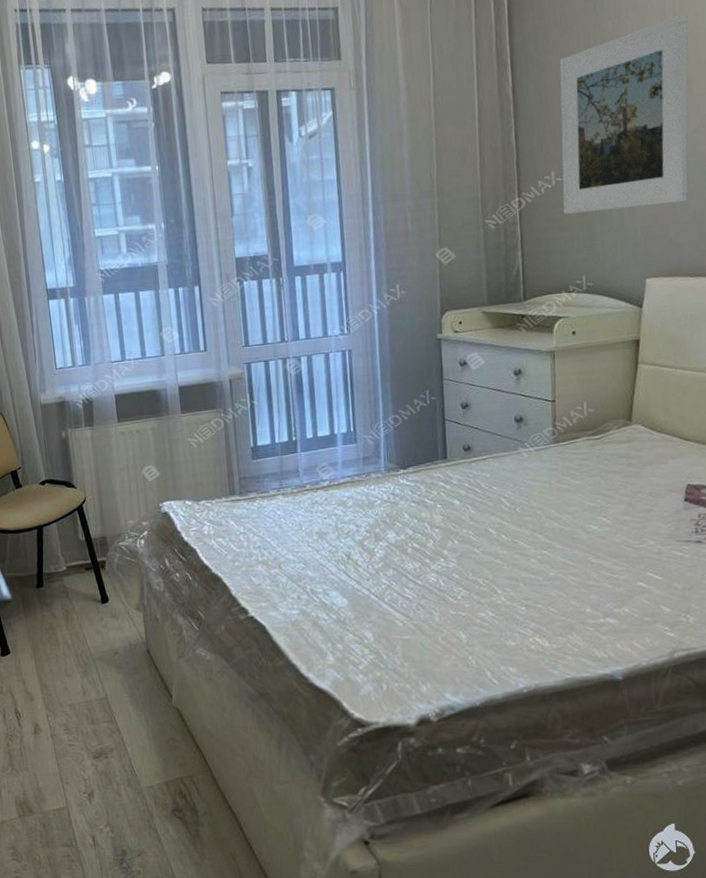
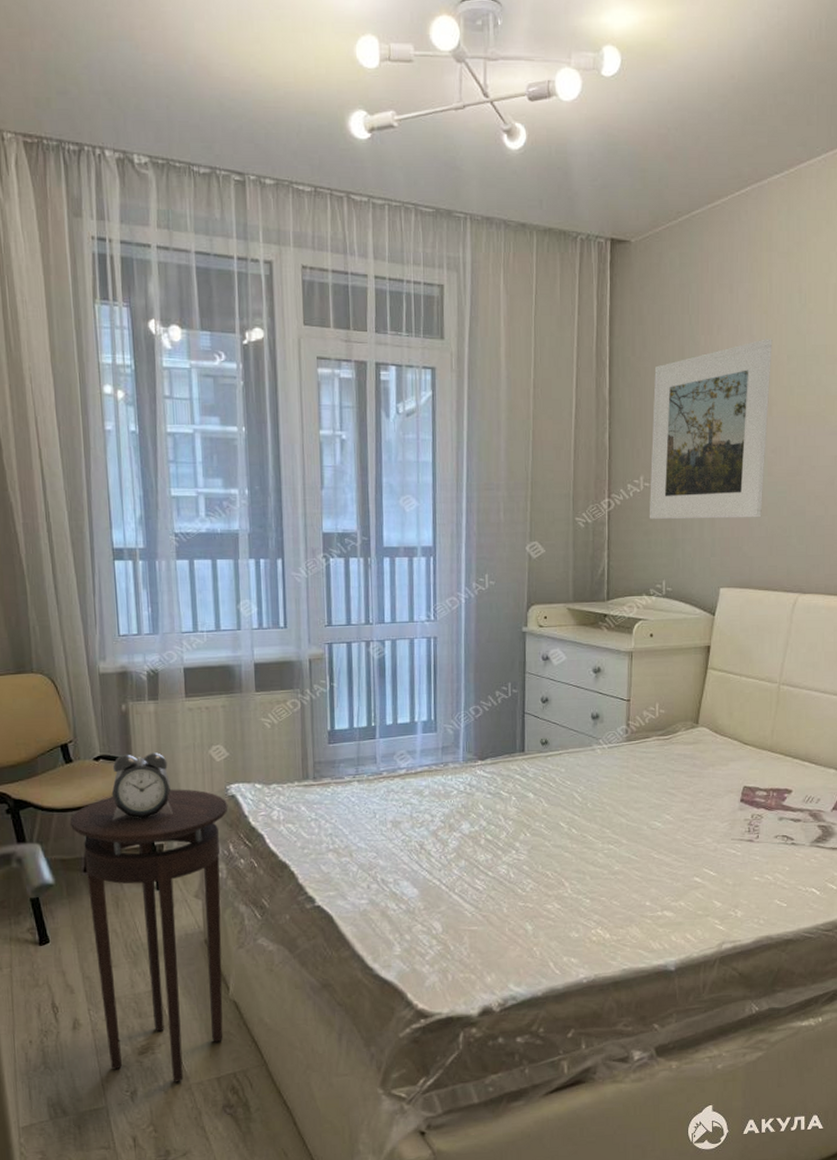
stool: none [22,508,170,786] -> present [69,789,228,1082]
alarm clock: none [56,475,112,539] -> present [111,752,173,820]

